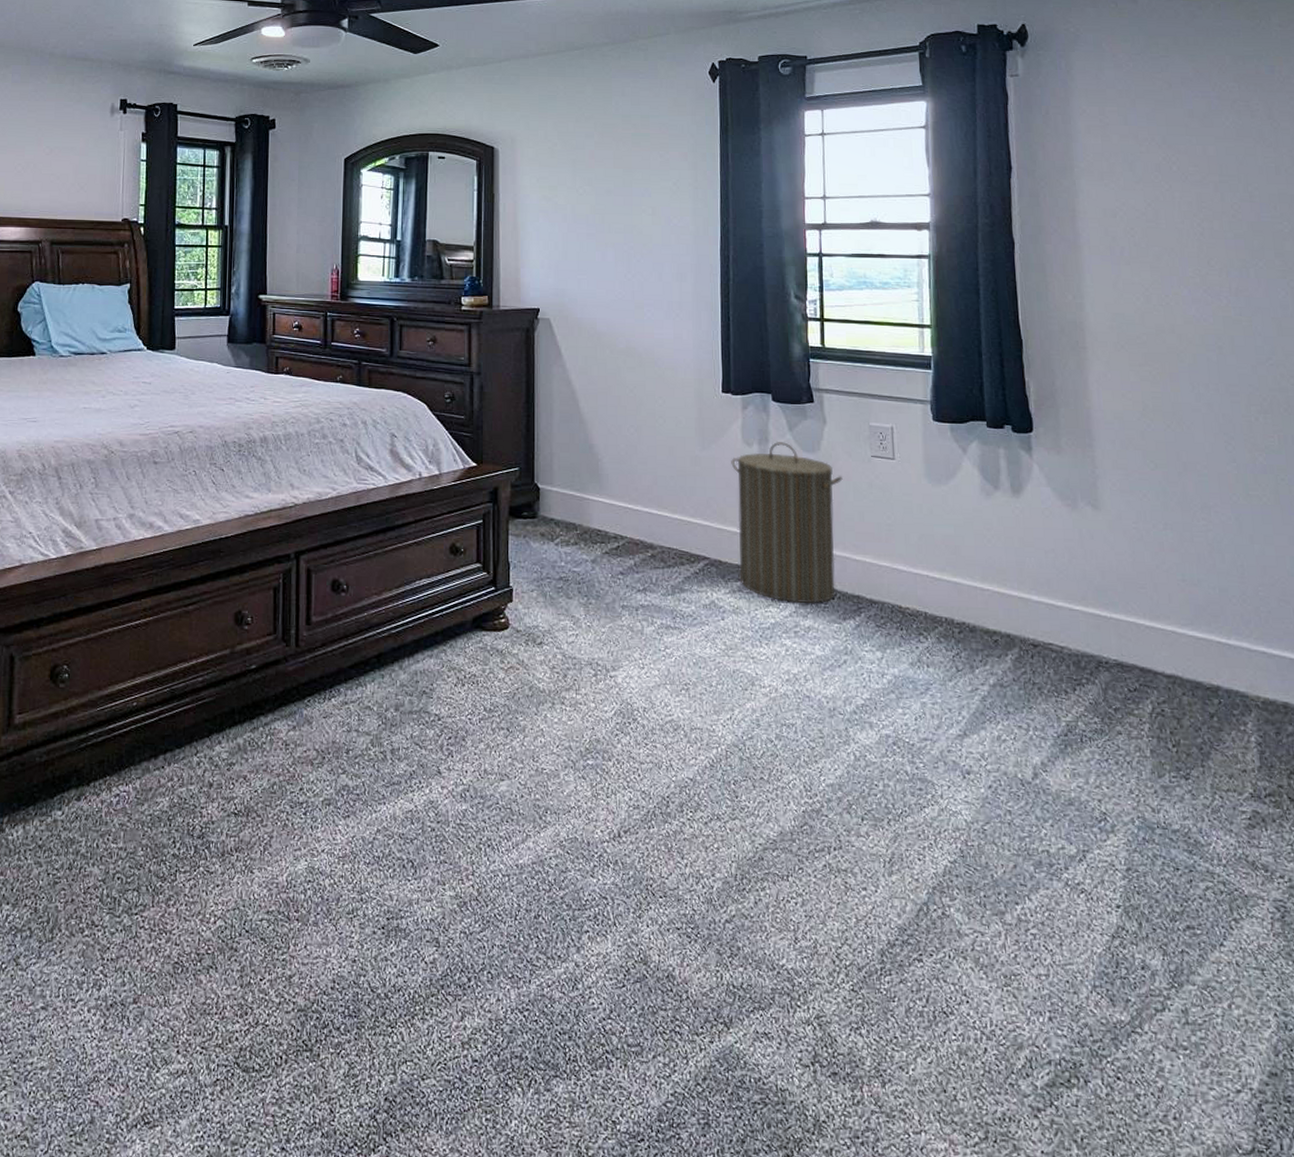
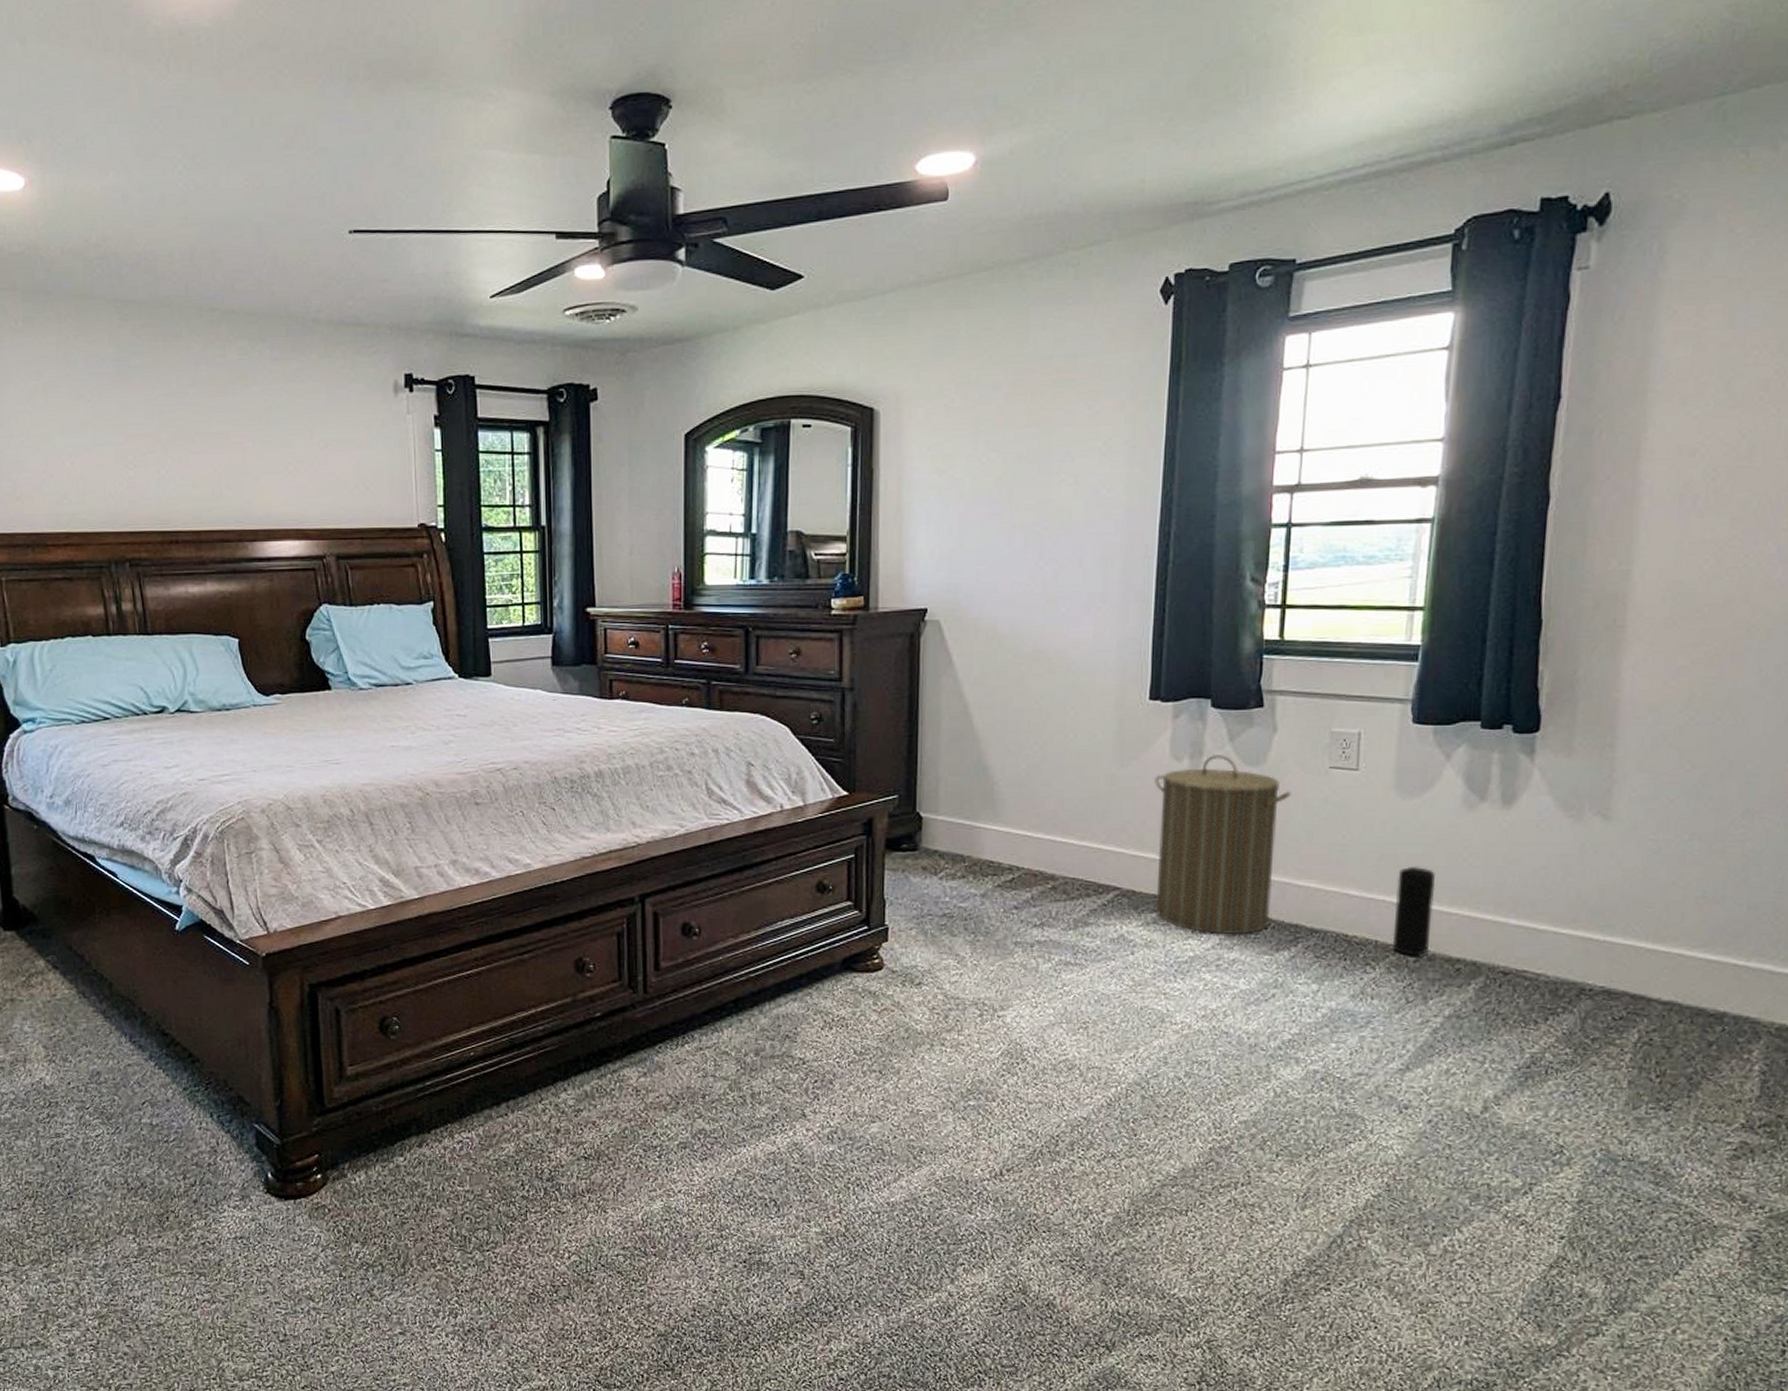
speaker: none [936,545,971,628] -> present [1392,866,1436,956]

